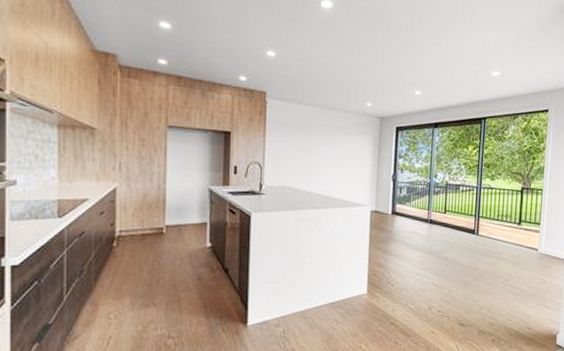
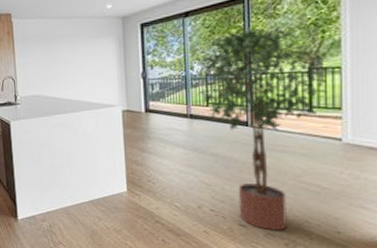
potted tree: none [437,146,534,328] -> present [194,26,328,230]

